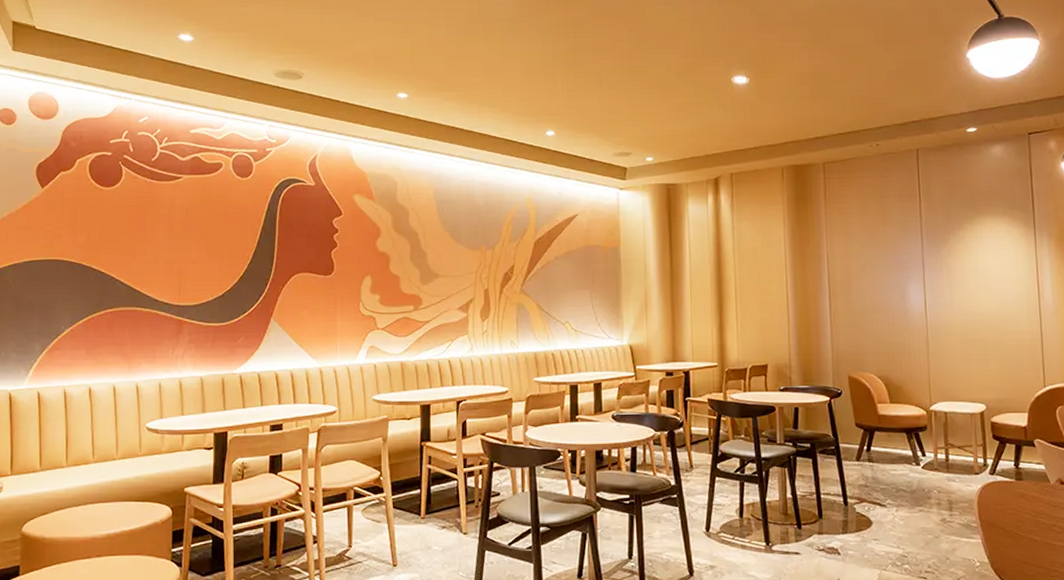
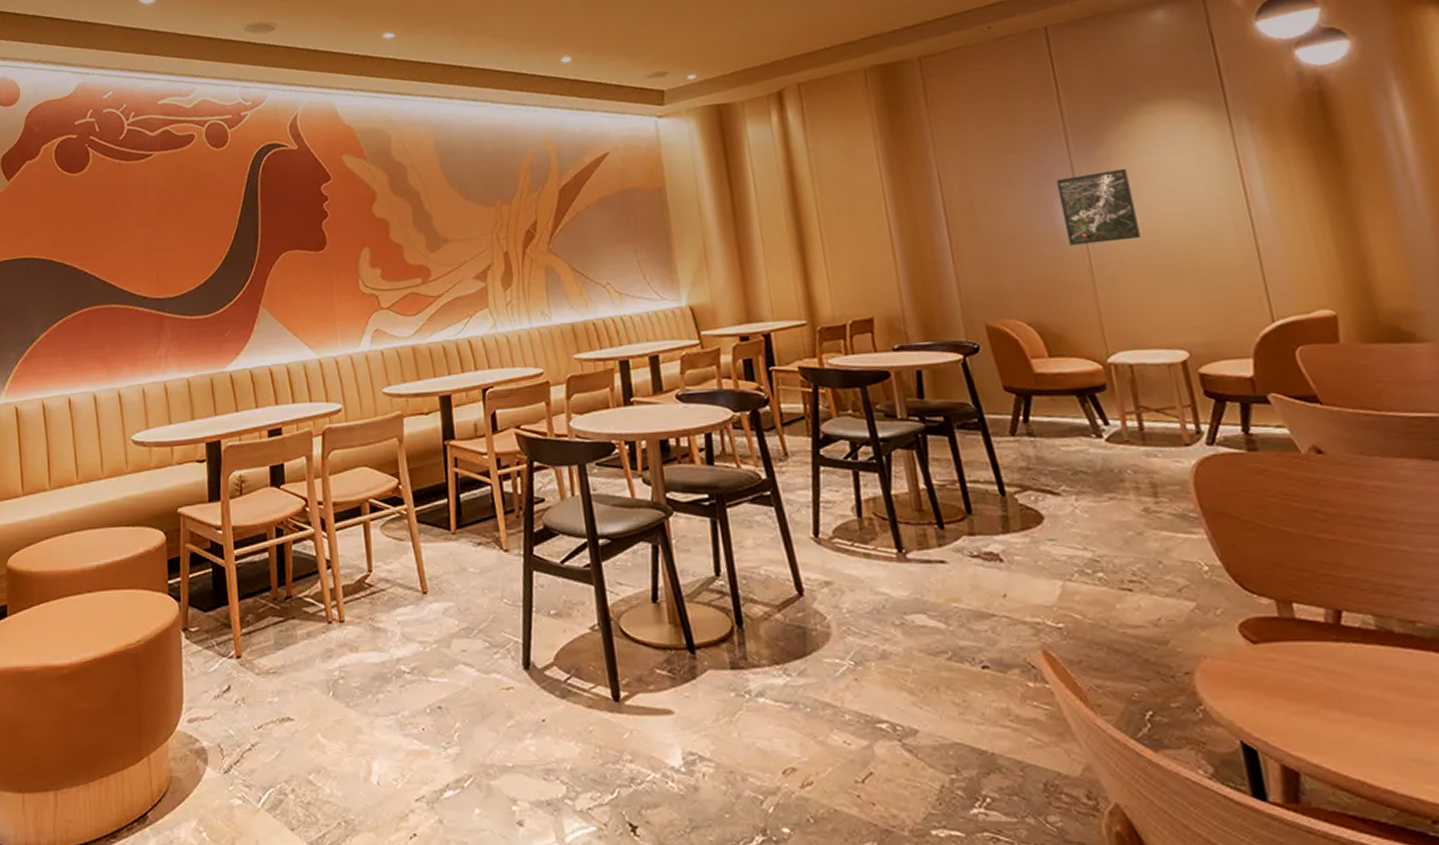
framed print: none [911,264,964,320] -> present [1057,168,1141,246]

